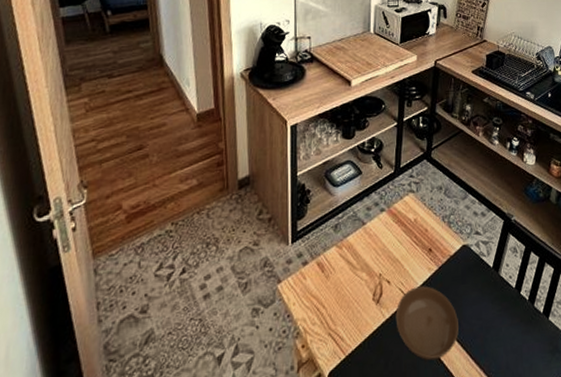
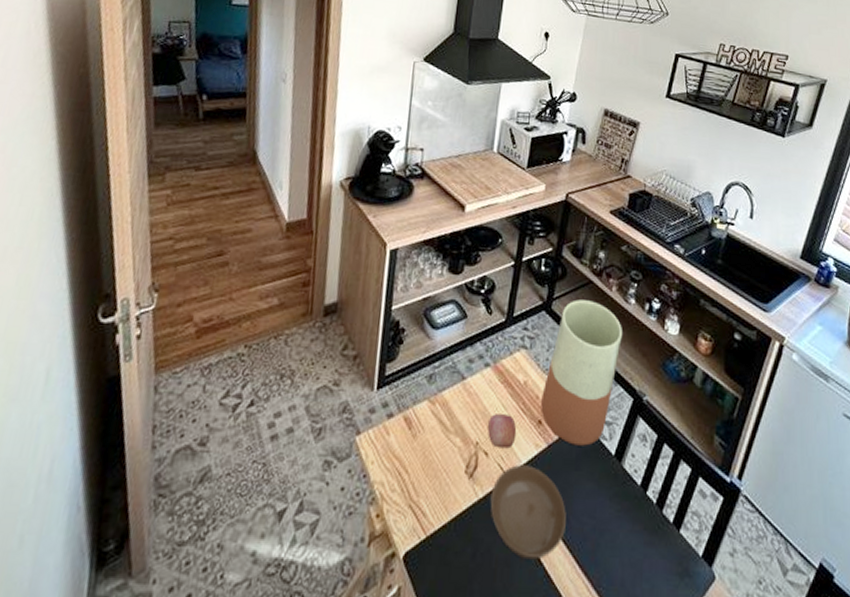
fruit: none [388,248,412,276] -> present [488,414,517,449]
vase: none [430,146,491,265] -> present [541,299,622,446]

